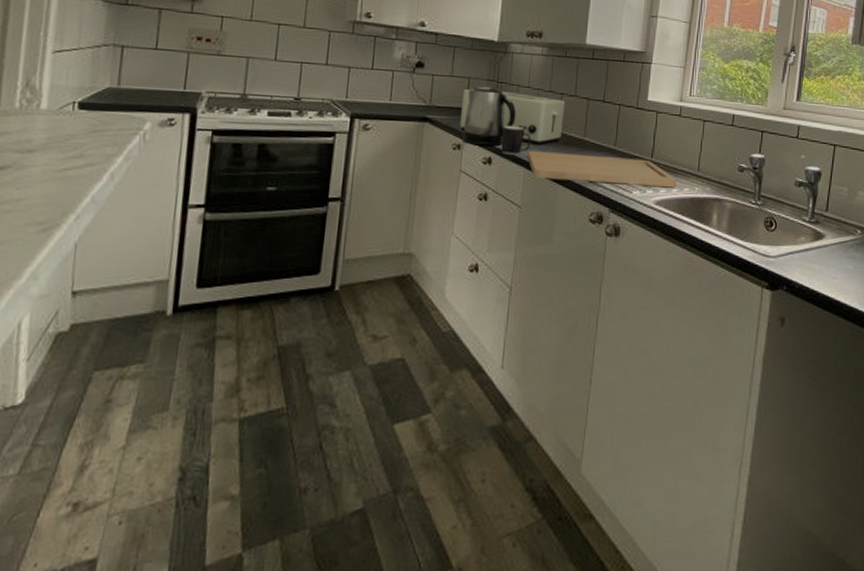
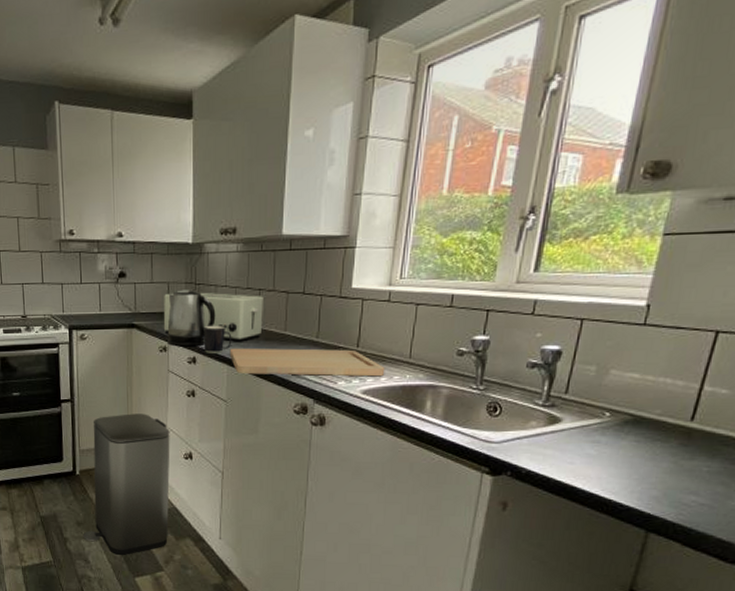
pedal bin: none [332,217,456,394] -> present [83,413,170,555]

